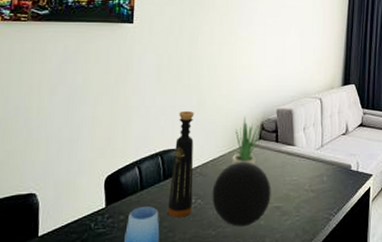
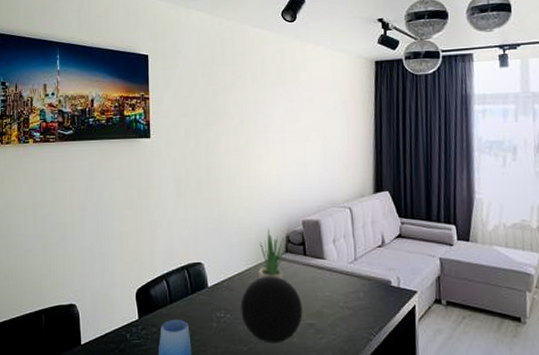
bottle: present [167,110,194,218] -> none [197,223,222,332]

